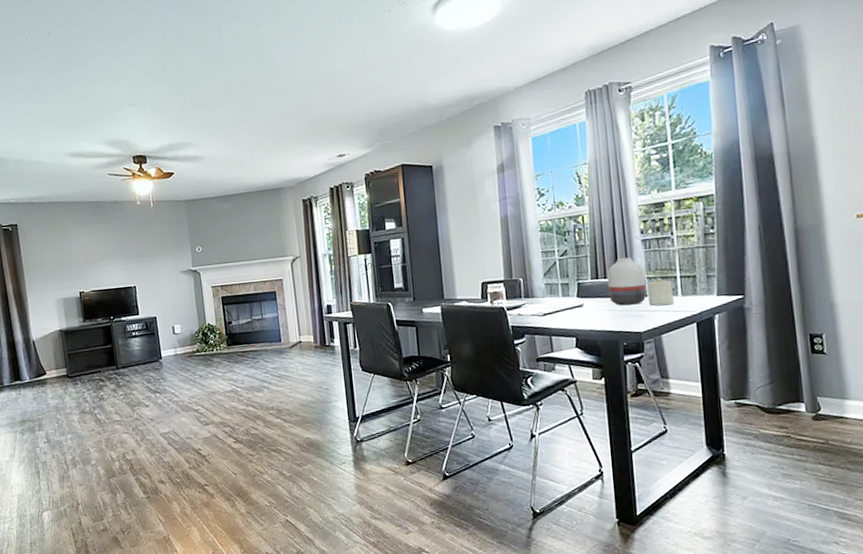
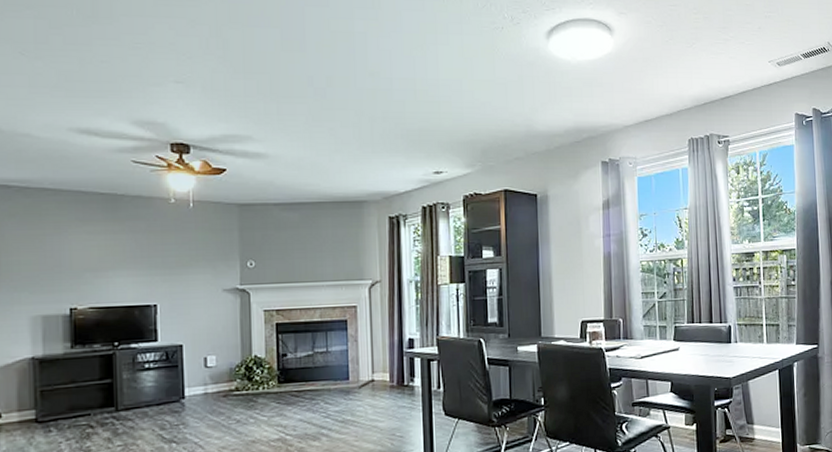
vase: present [607,257,647,306] -> none [702,303,737,351]
candle: present [647,277,674,306] -> none [737,324,760,352]

